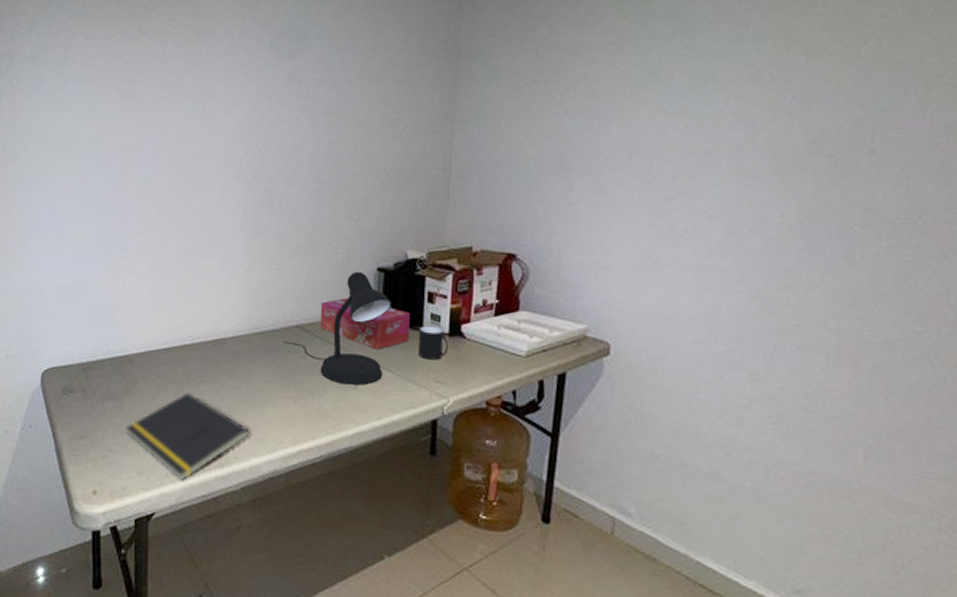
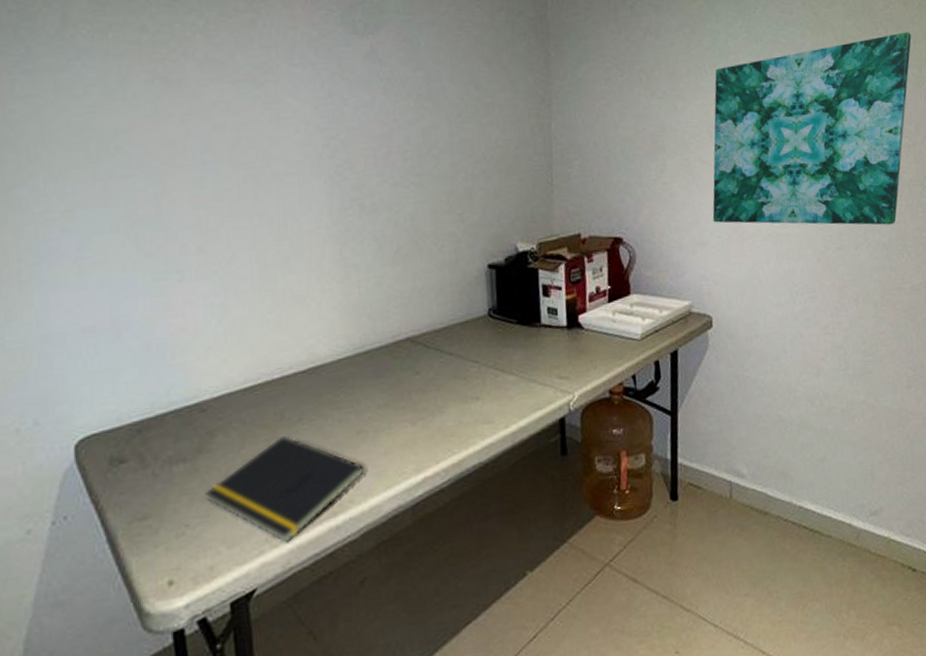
desk lamp: present [283,271,393,385] -> none [393,270,508,397]
tissue box: present [320,297,410,349] -> none [430,300,529,353]
cup: present [418,325,448,360] -> none [537,320,568,357]
wall art: none [622,44,918,267] -> present [712,32,912,225]

